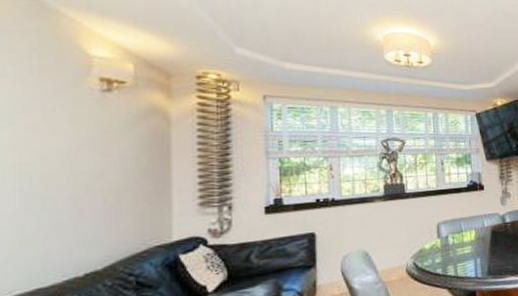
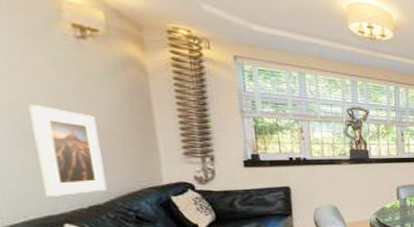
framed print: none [39,164,109,266] -> present [28,105,107,196]

